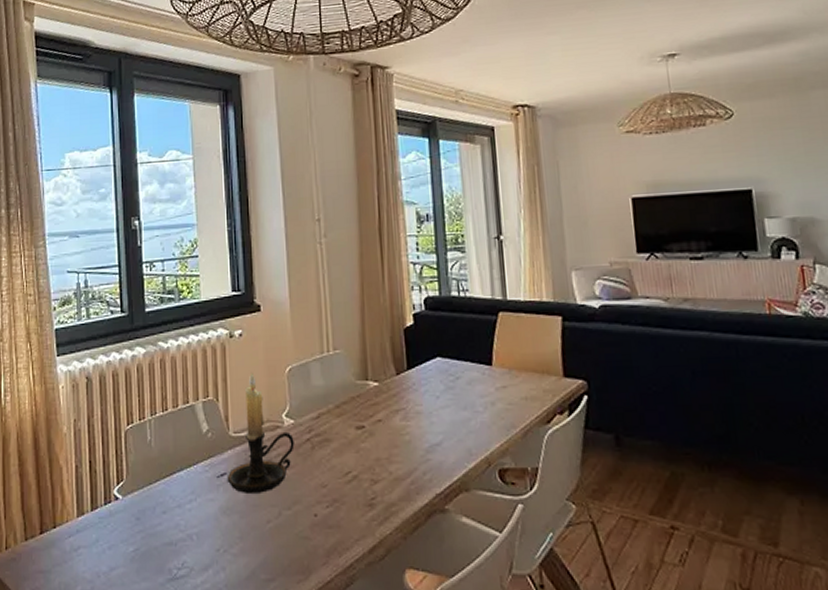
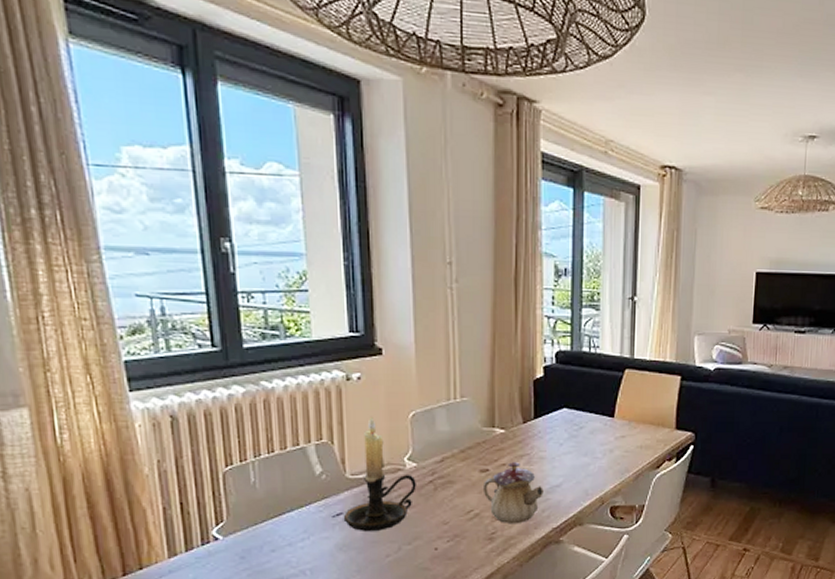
teapot: none [359,418,423,489] -> present [482,462,543,524]

